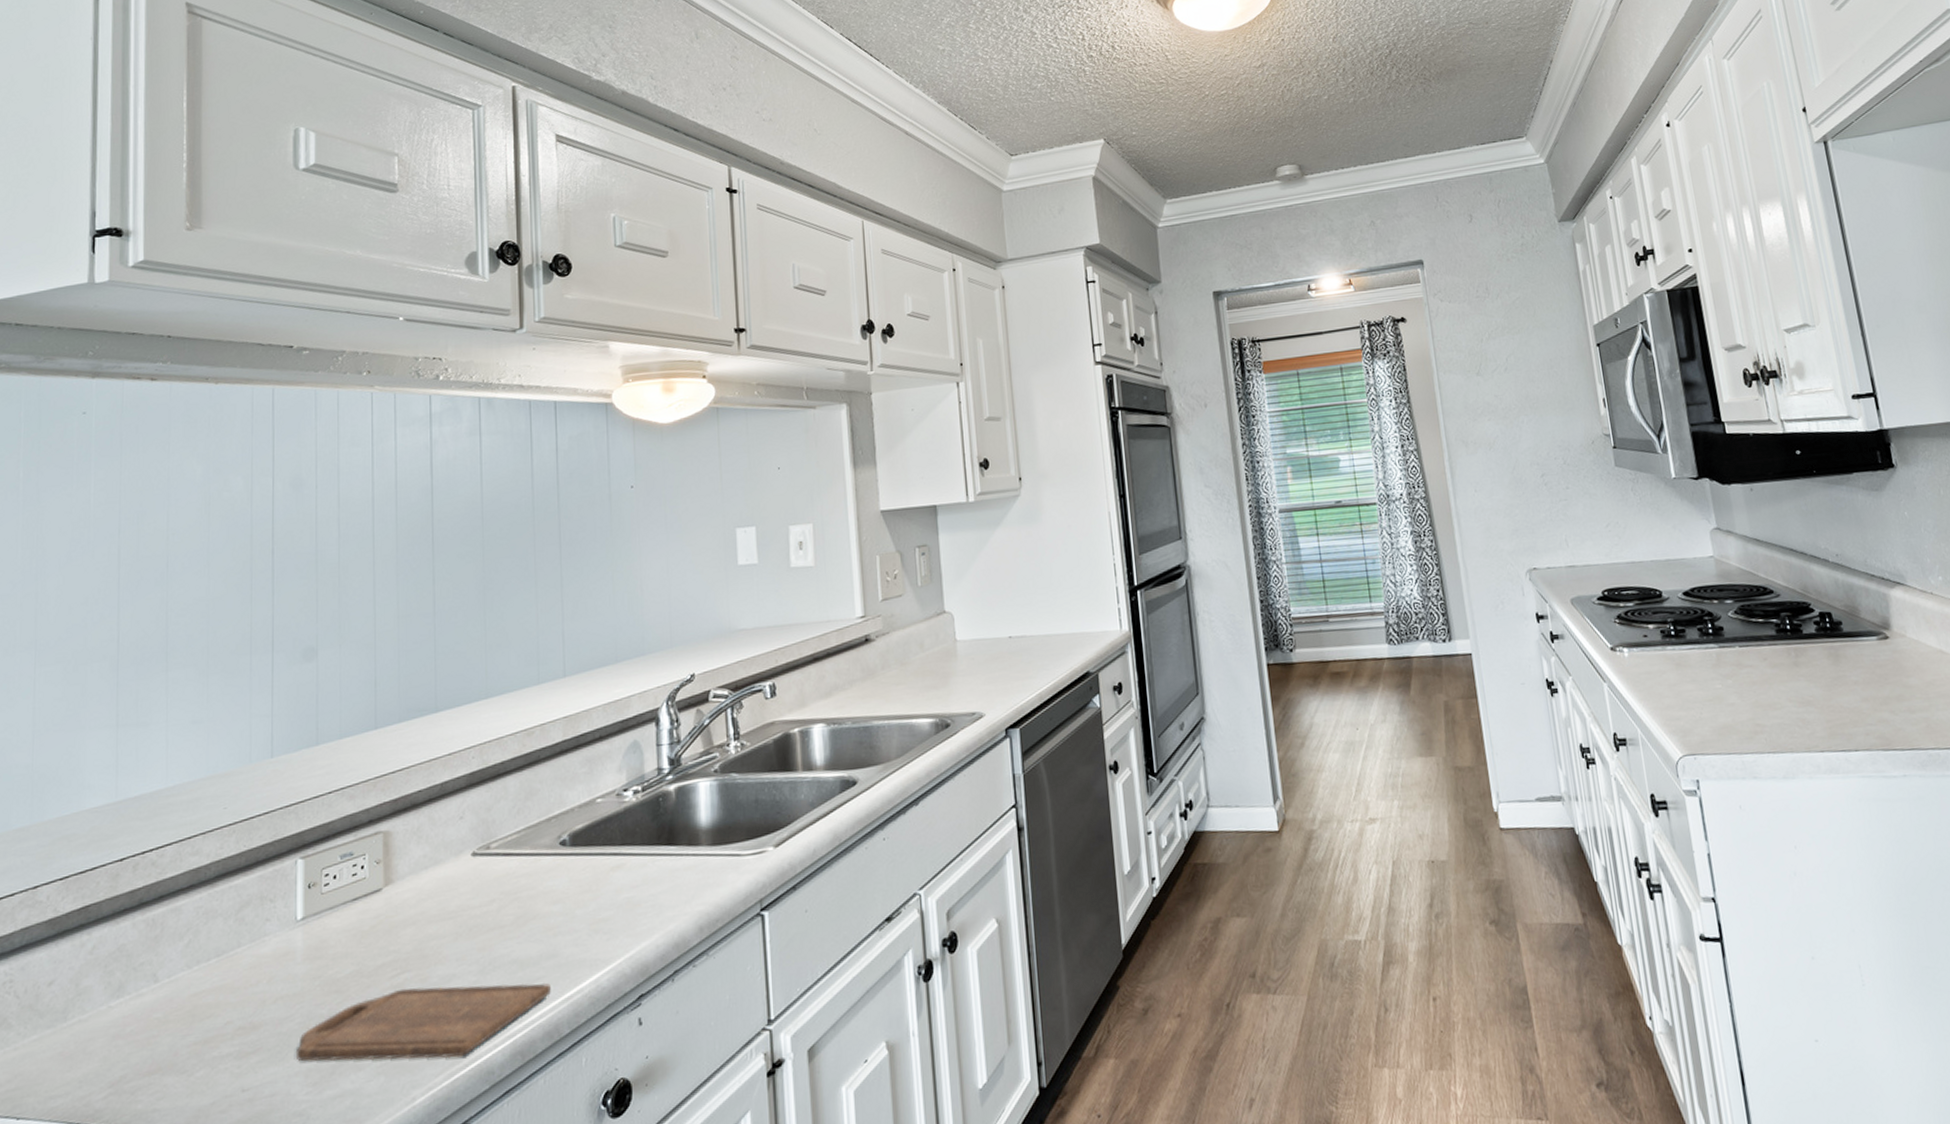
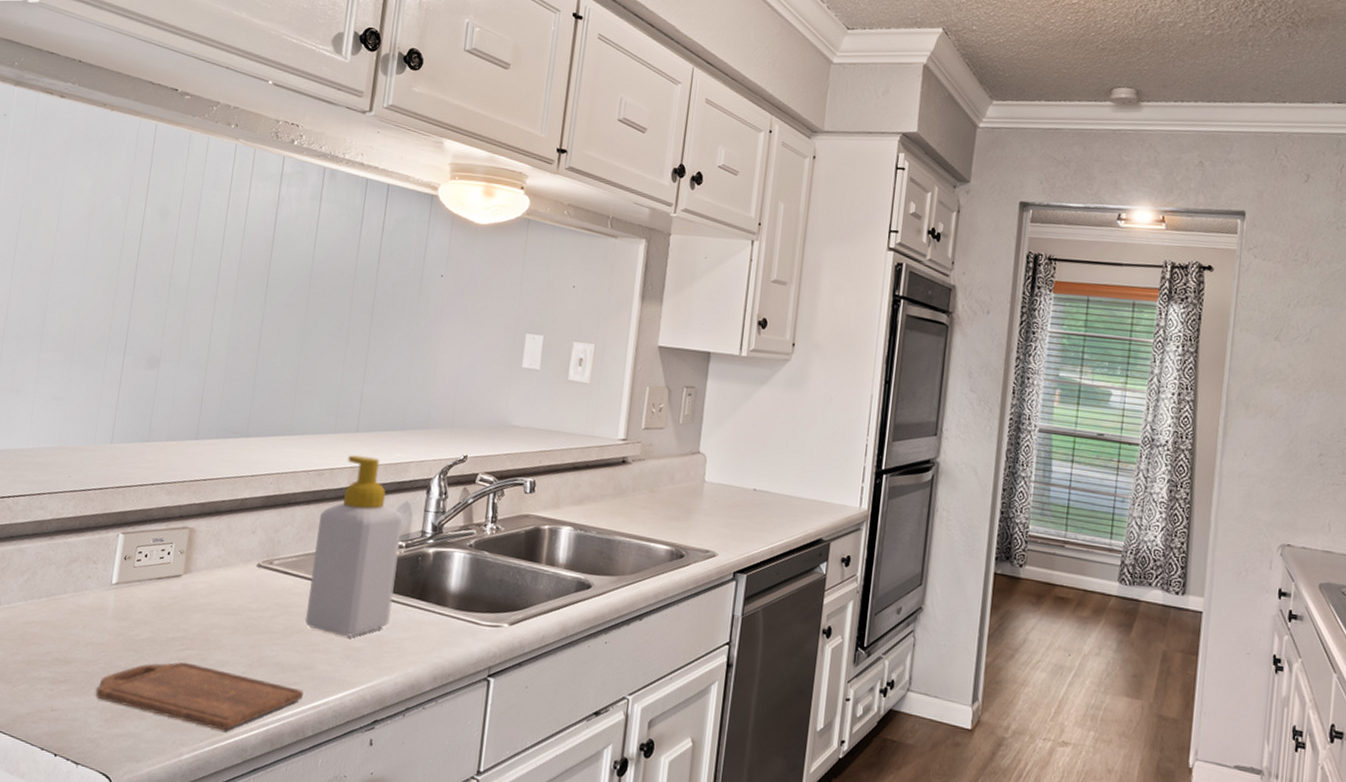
soap bottle: none [537,700,639,911] -> present [305,454,403,637]

